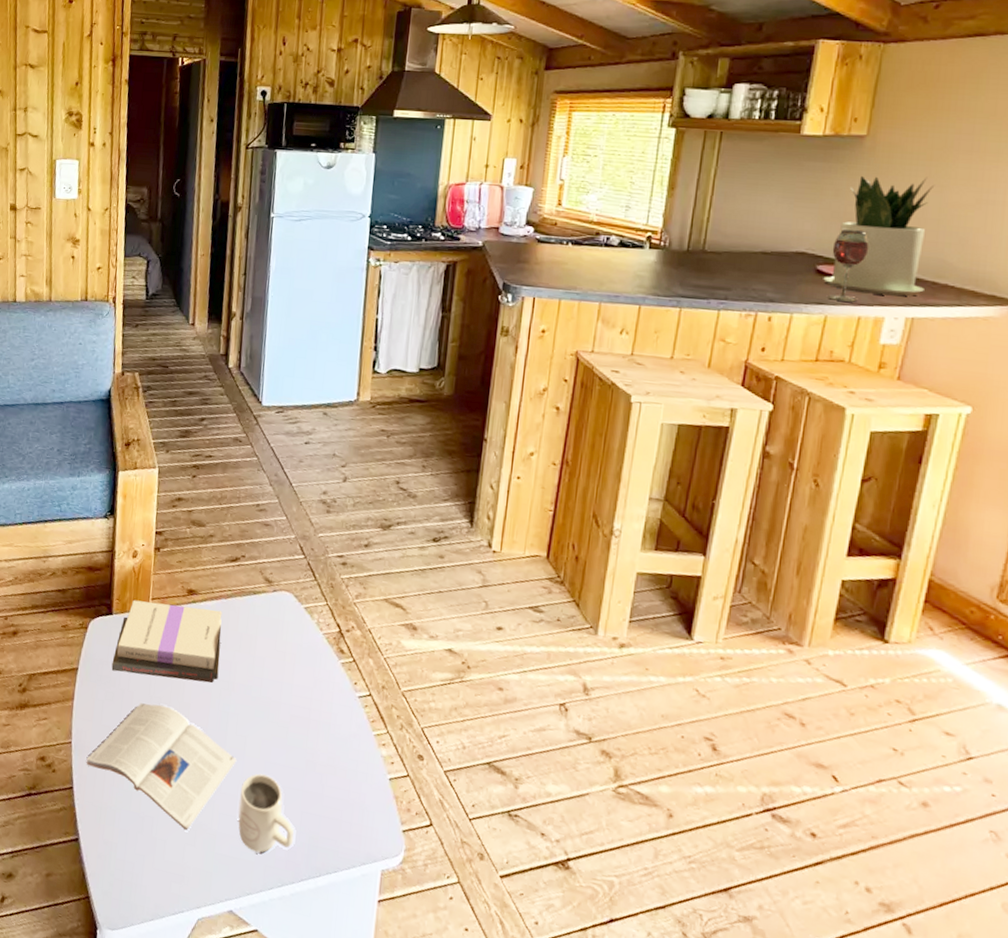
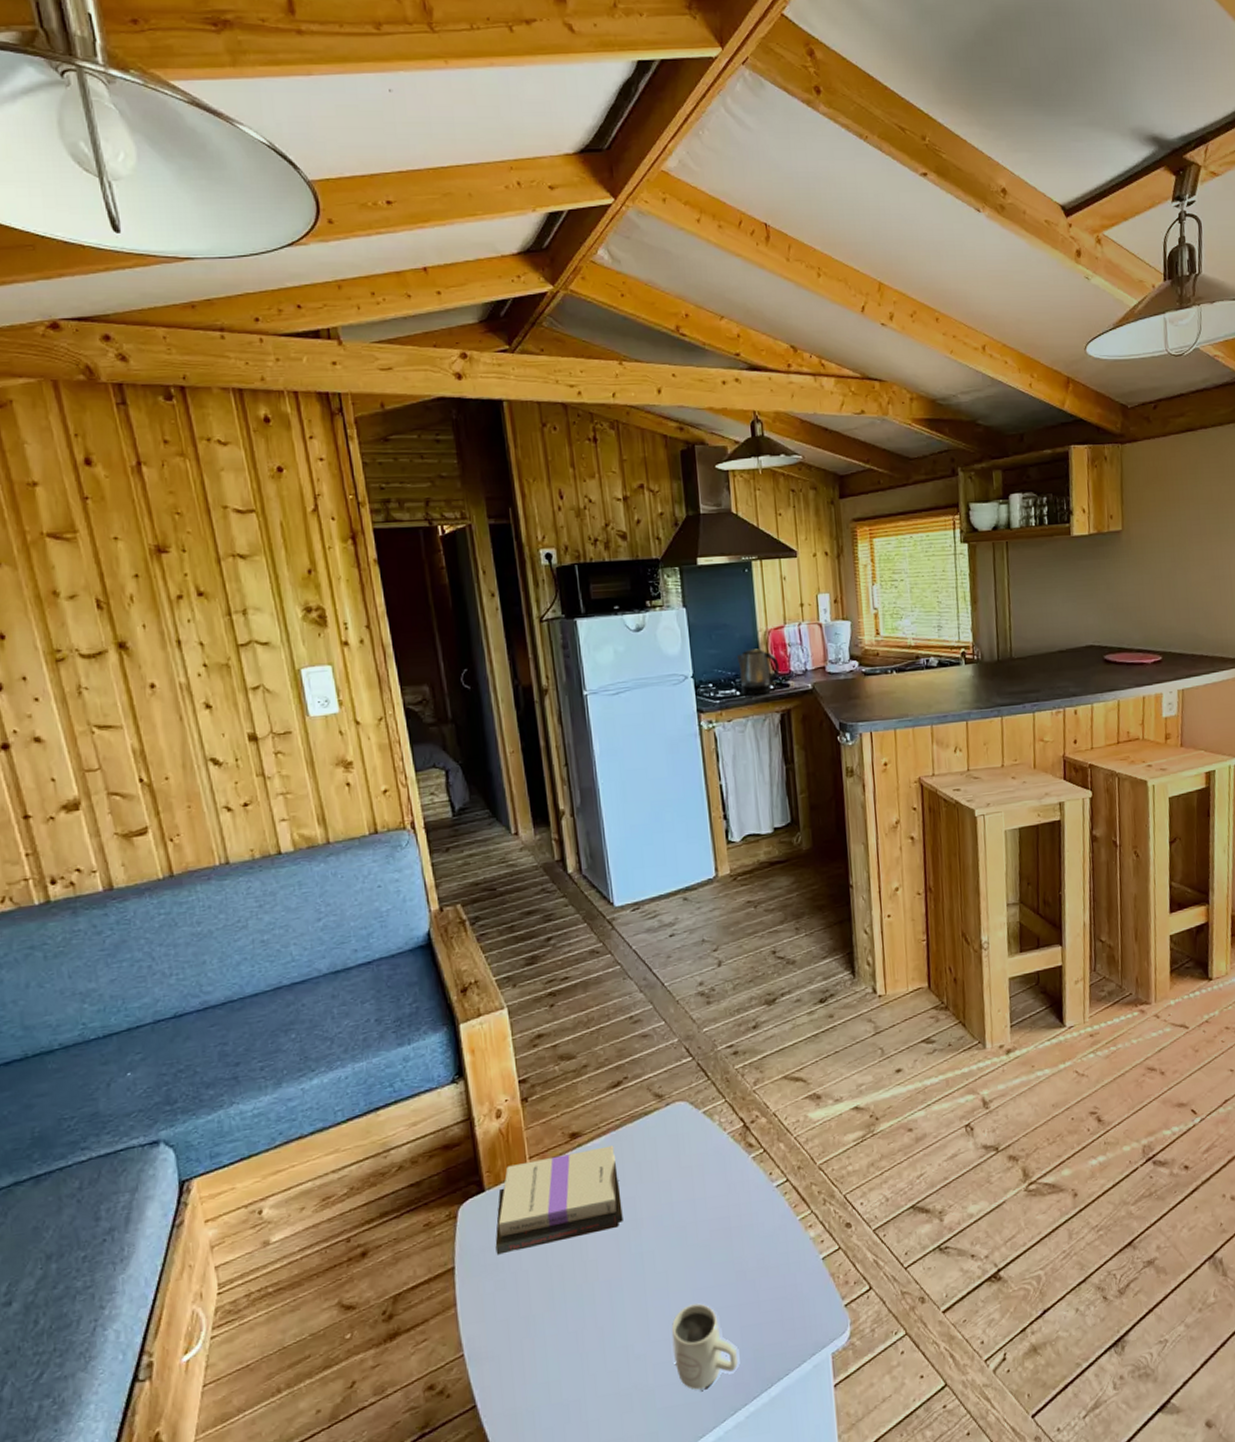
magazine: present [86,703,237,831] -> none [486,1271,662,1399]
kettle: none [412,199,454,244] -> present [737,648,780,696]
planter: present [823,176,934,297] -> none [1111,561,1187,675]
wineglass: present [828,229,870,302] -> none [1113,617,1141,685]

